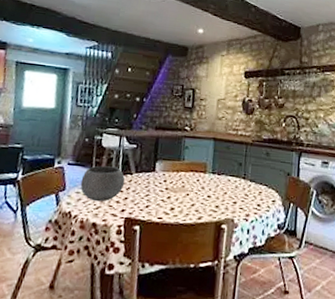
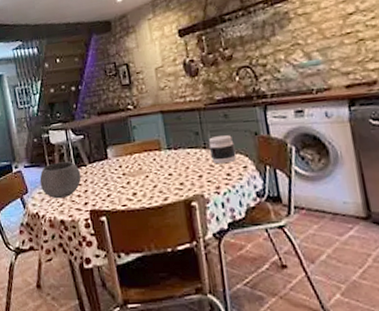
jar: none [247,170,270,195] -> present [209,135,236,164]

